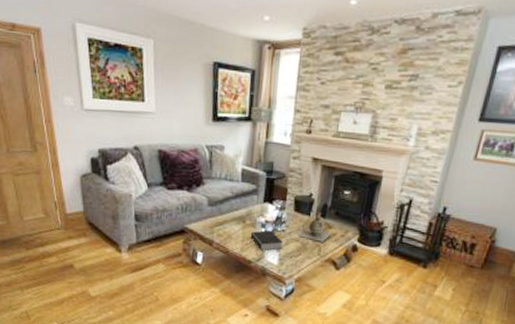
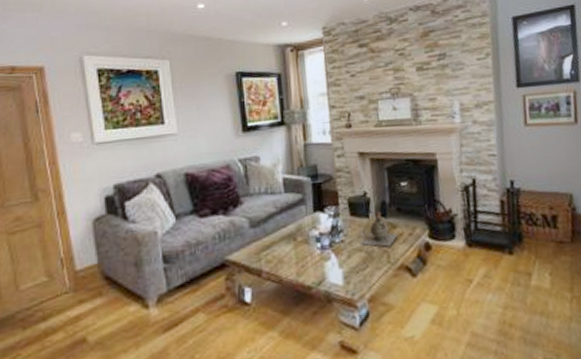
book: present [250,230,283,253] -> none [304,244,345,273]

